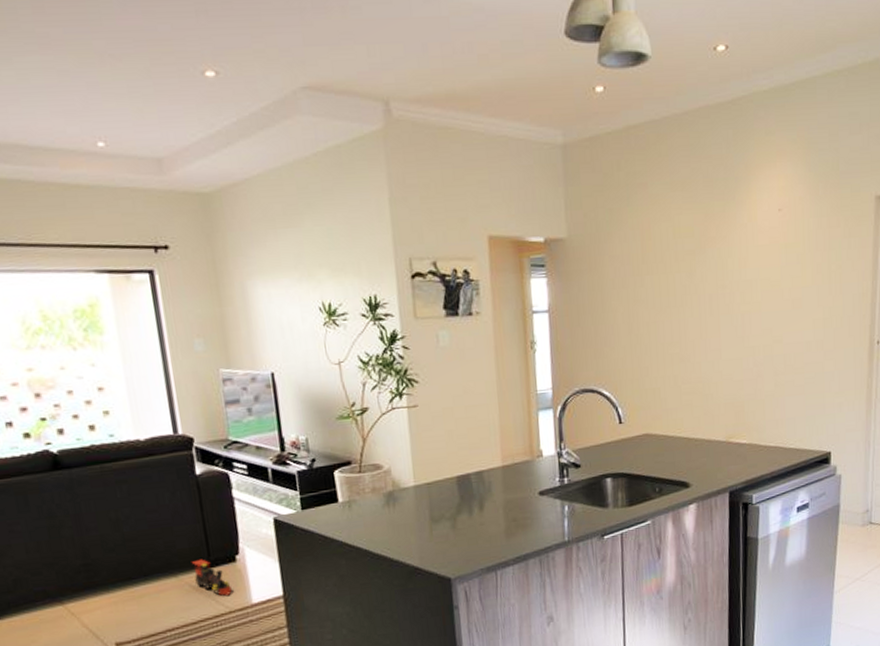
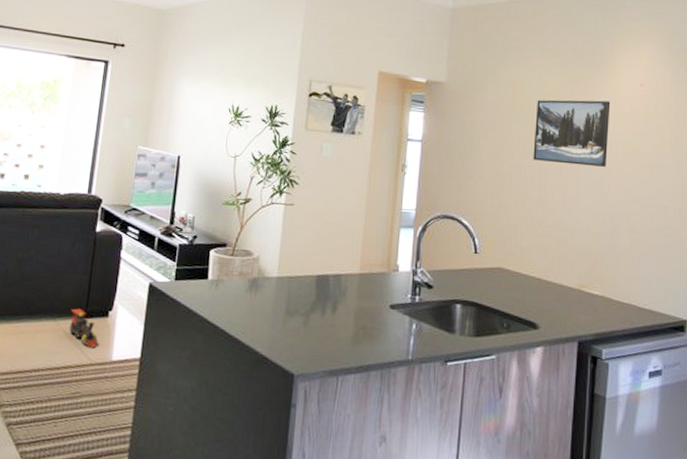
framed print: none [669,234,748,314] -> present [533,99,611,167]

